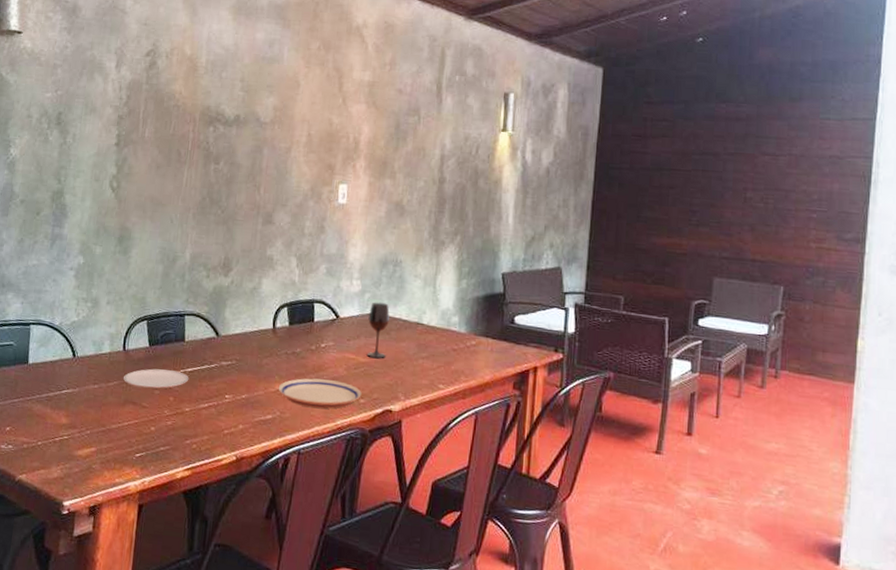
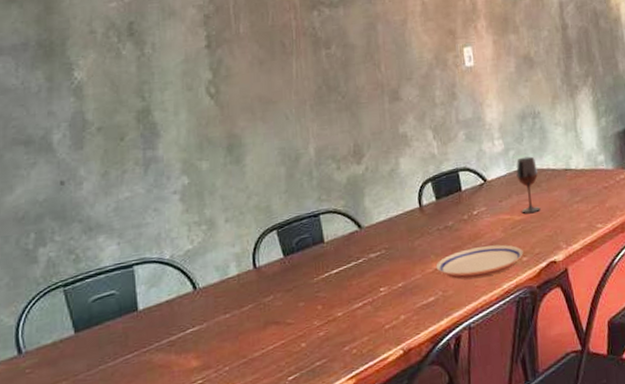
plate: present [124,368,189,389] -> none [259,276,336,305]

